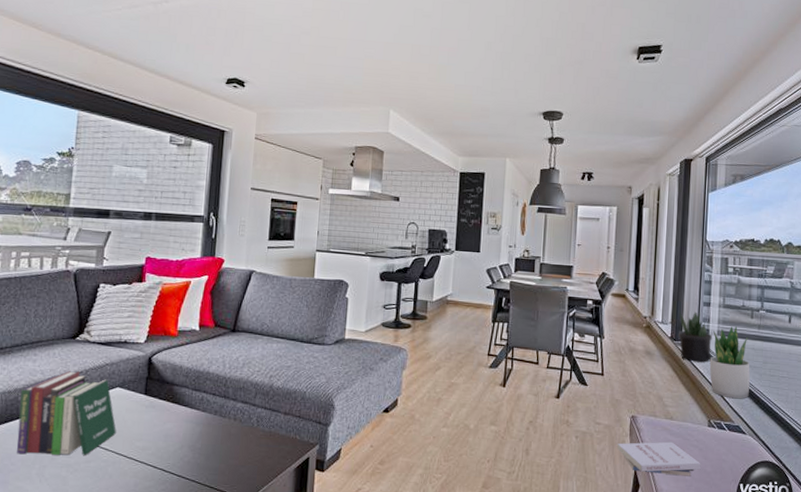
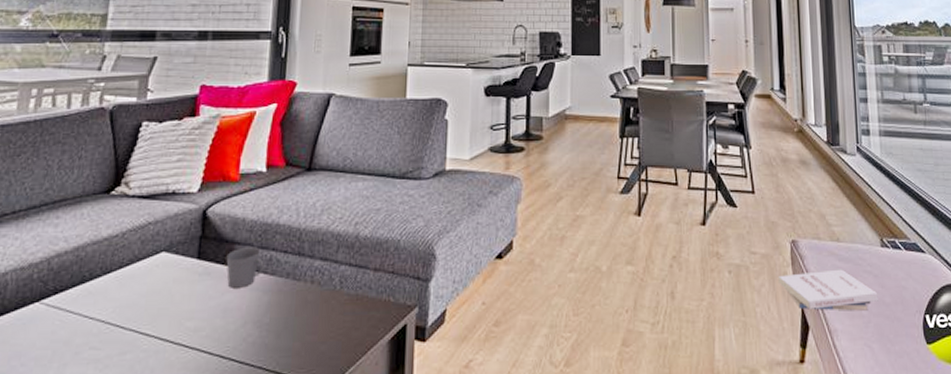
books: present [16,371,116,455] -> none [29,235,161,351]
cup: none [167,388,197,420] -> present [226,247,264,288]
planter: present [678,311,713,362] -> none [834,110,875,169]
planter: present [709,326,750,399] -> none [874,124,923,211]

